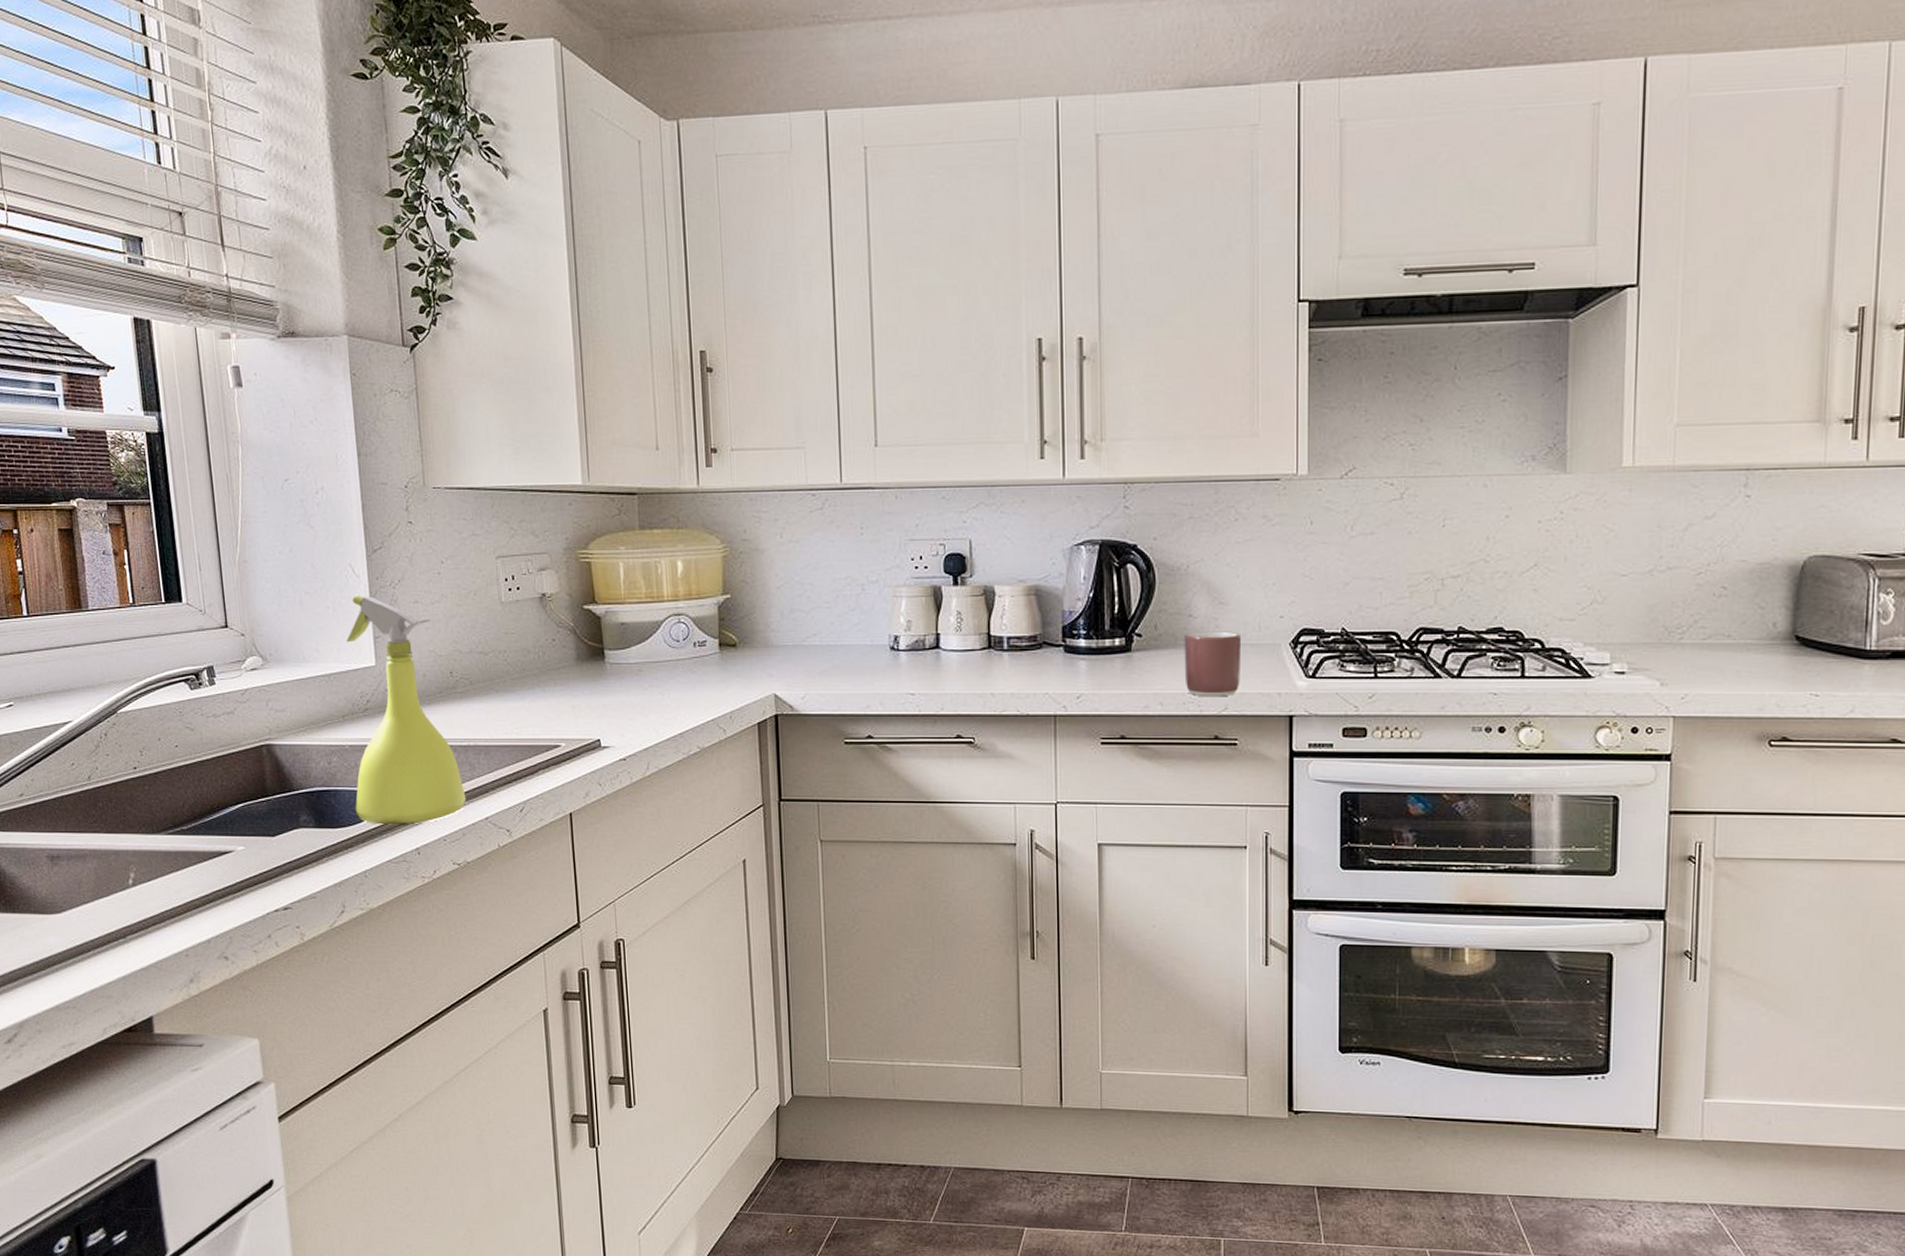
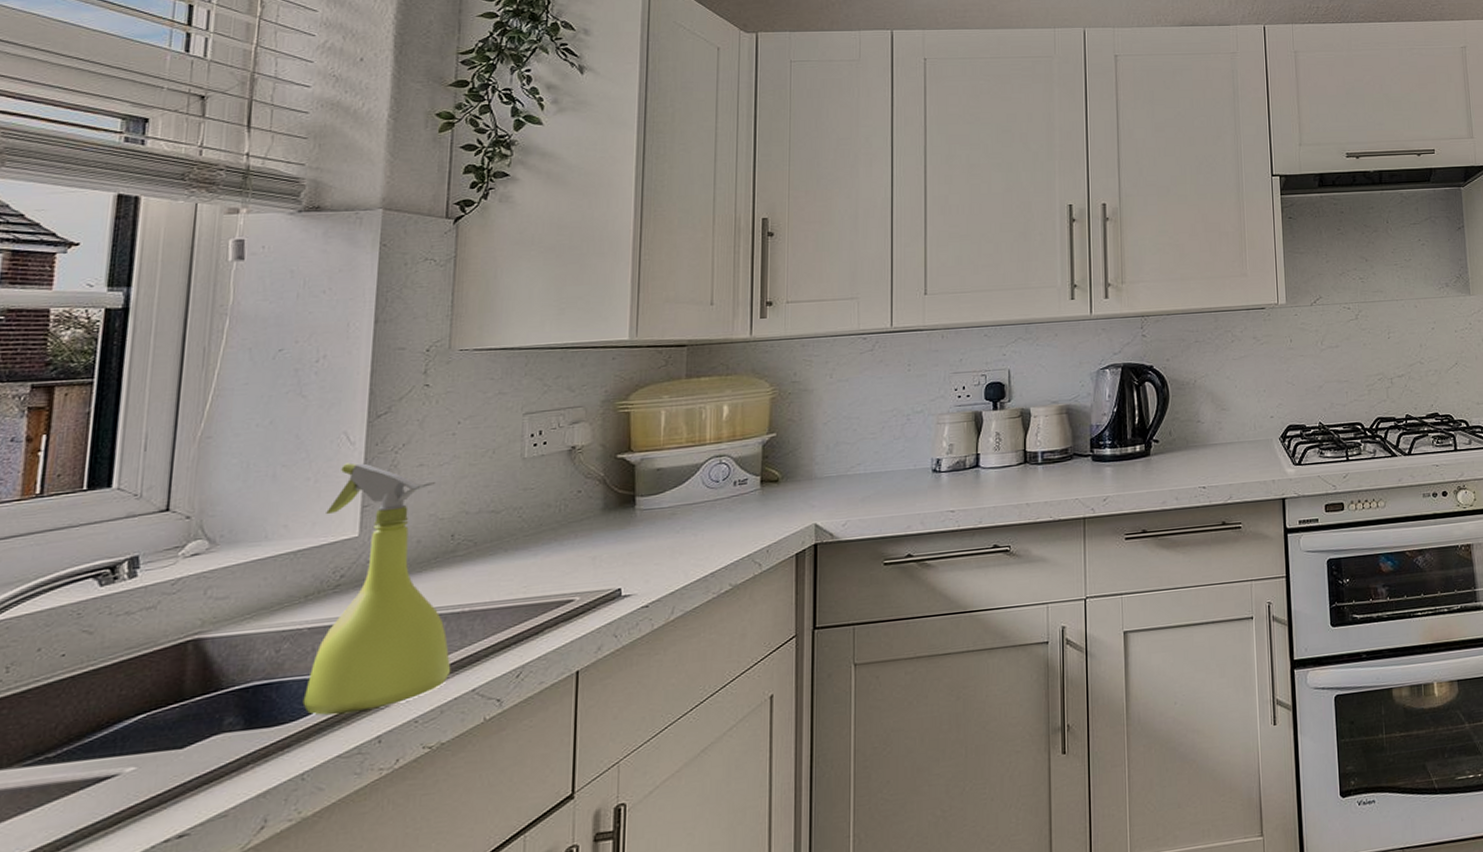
mug: present [1184,631,1242,697] -> none [1194,432,1242,490]

